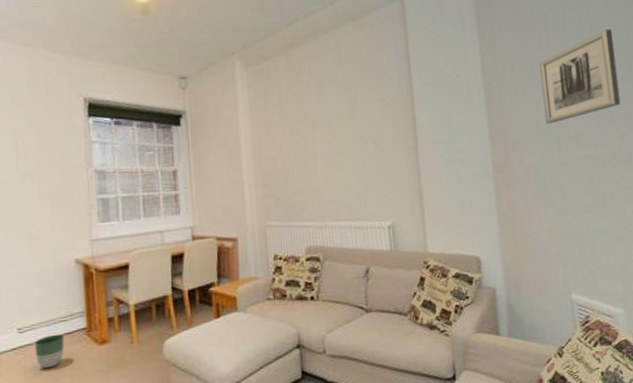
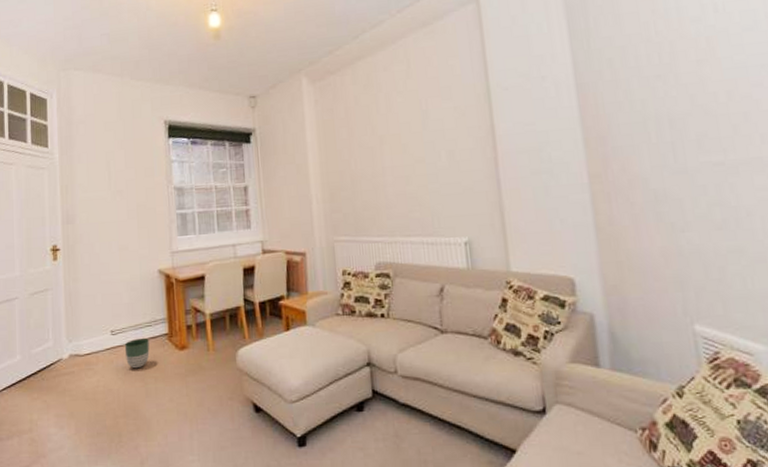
wall art: present [539,28,621,124] -> none [646,10,760,127]

